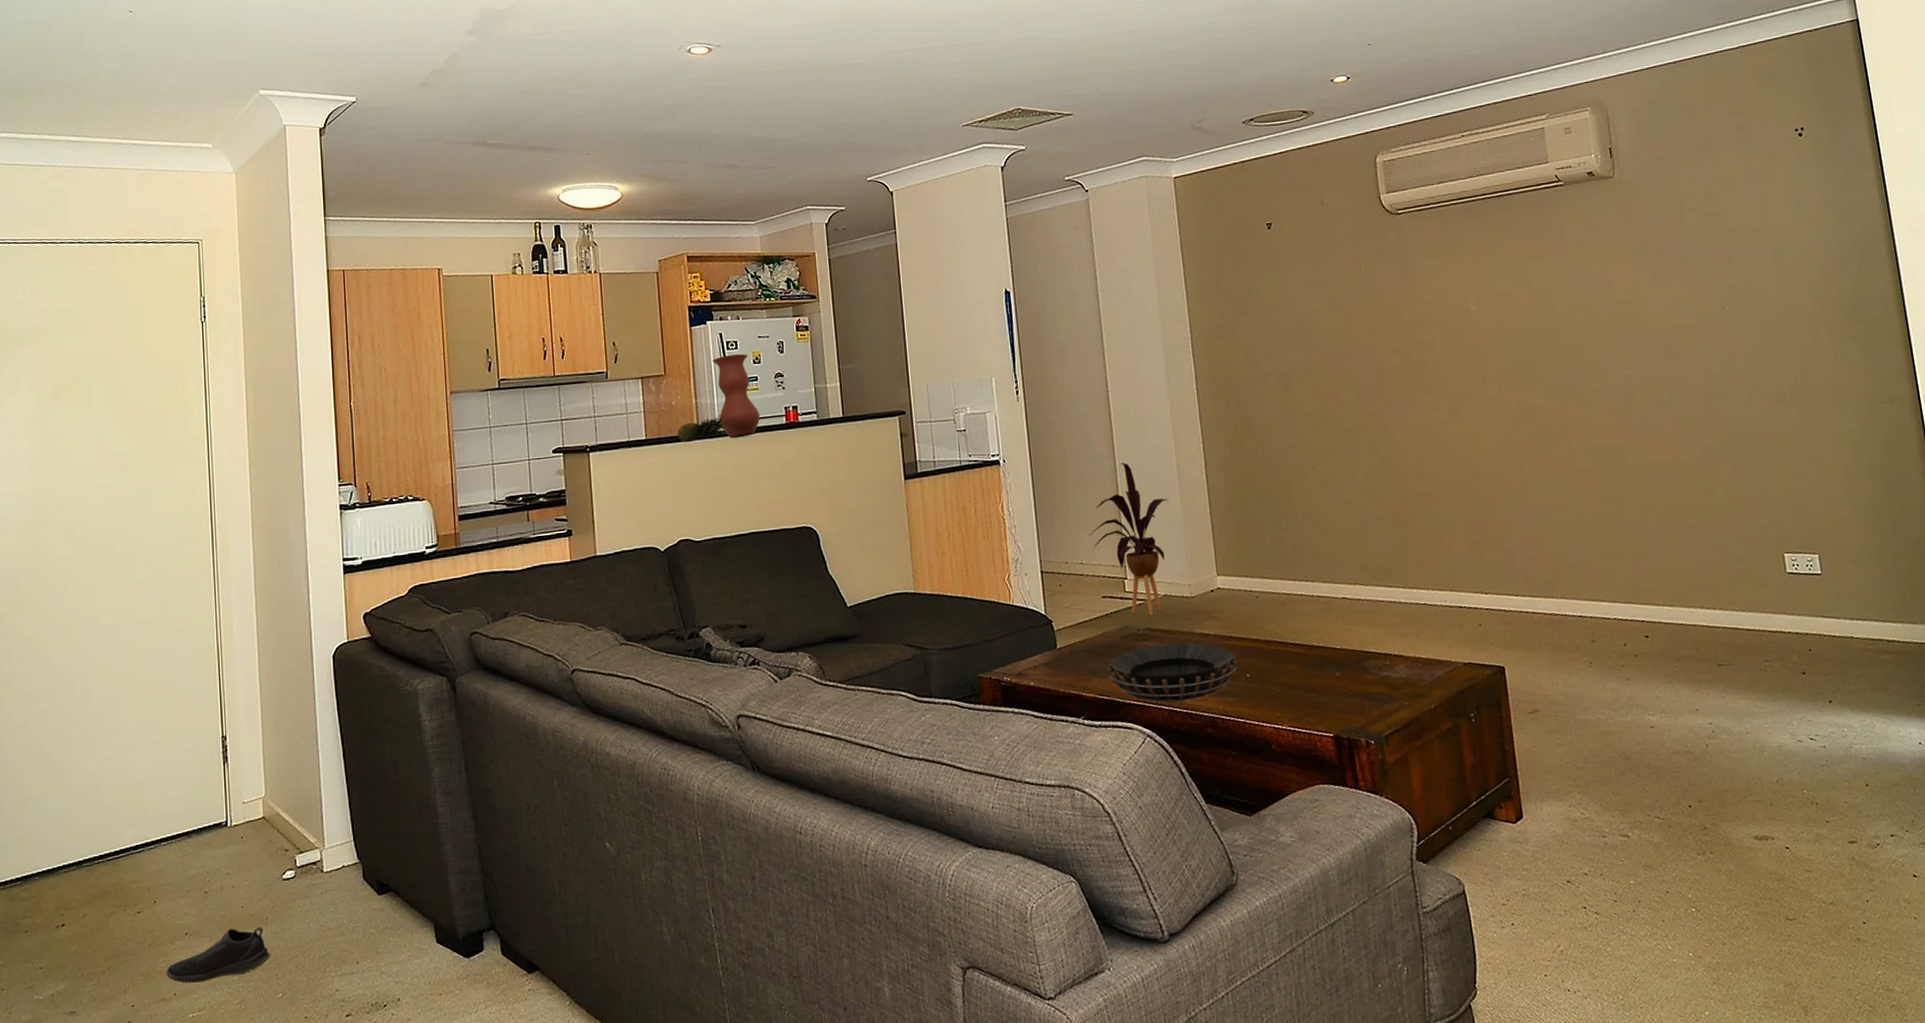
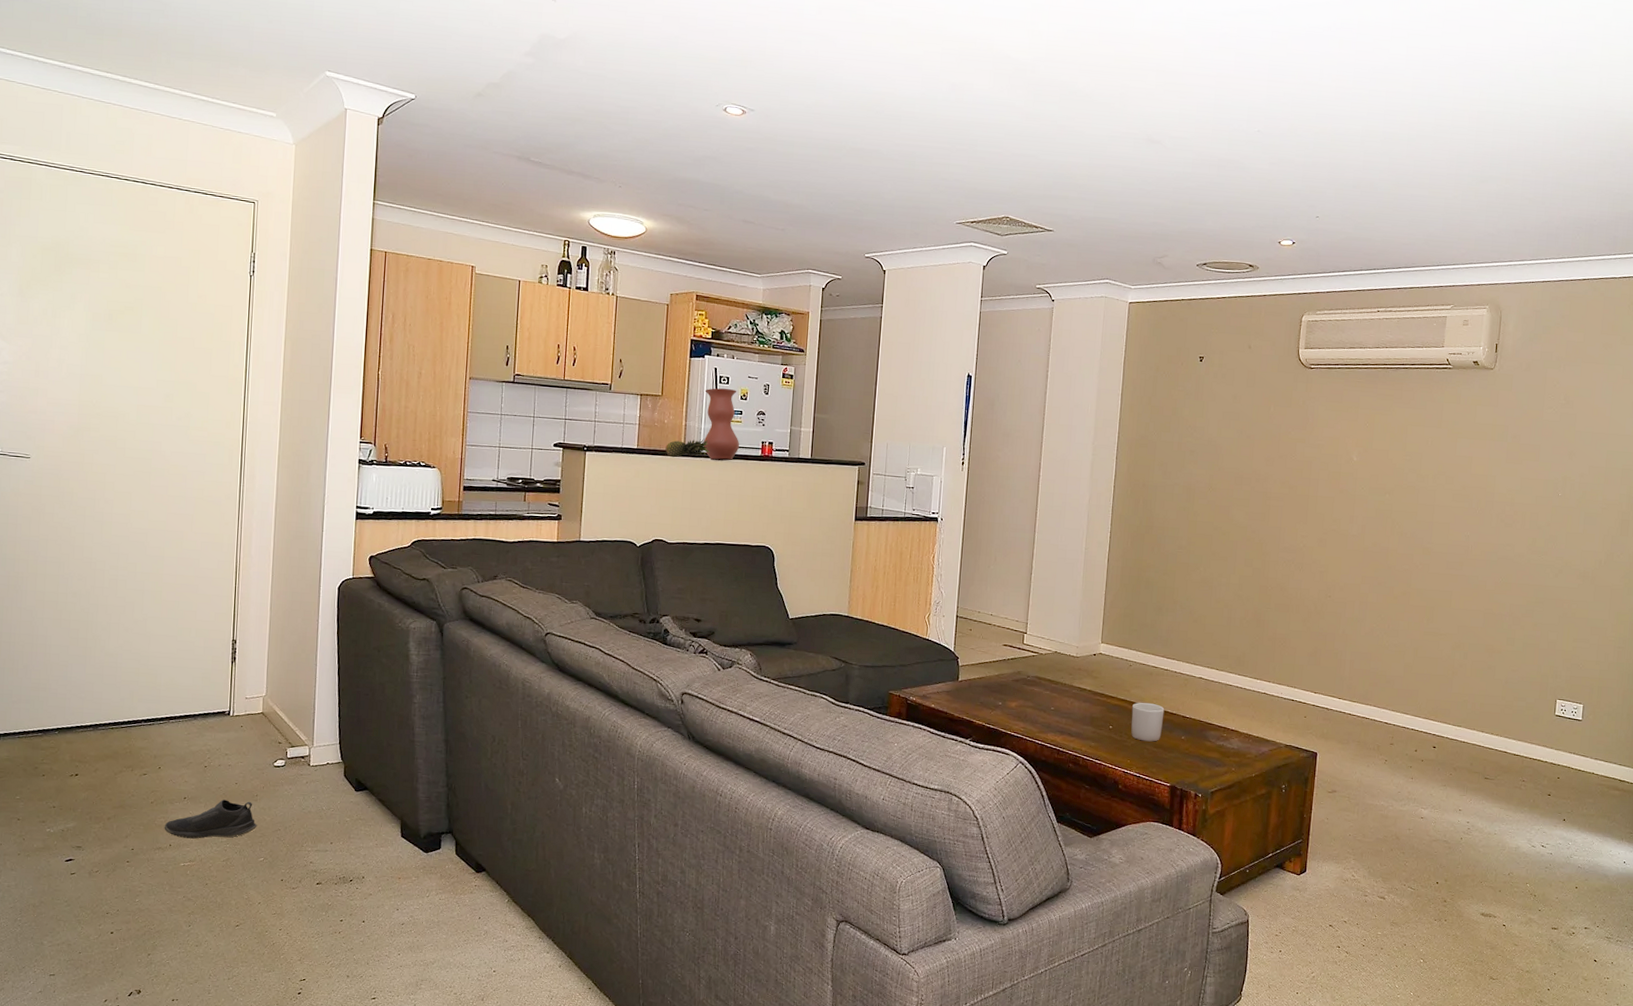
house plant: present [1088,463,1169,616] -> none [1001,537,1074,667]
decorative bowl: present [1107,643,1237,703] -> none [997,691,1104,740]
mug: none [1268,638,1311,687] -> present [1131,702,1165,742]

